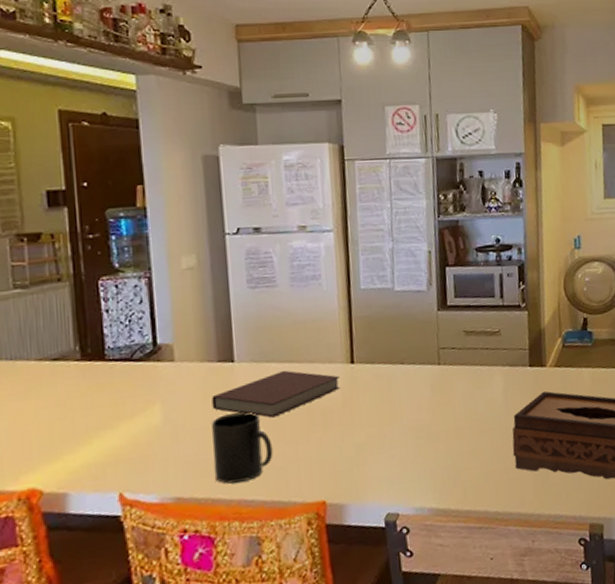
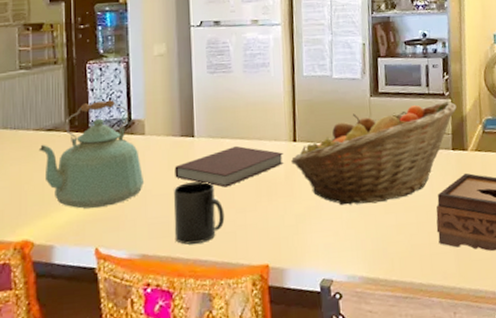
kettle: none [43,321,176,449] -> present [38,99,145,209]
fruit basket: none [349,313,534,432] -> present [291,101,457,206]

